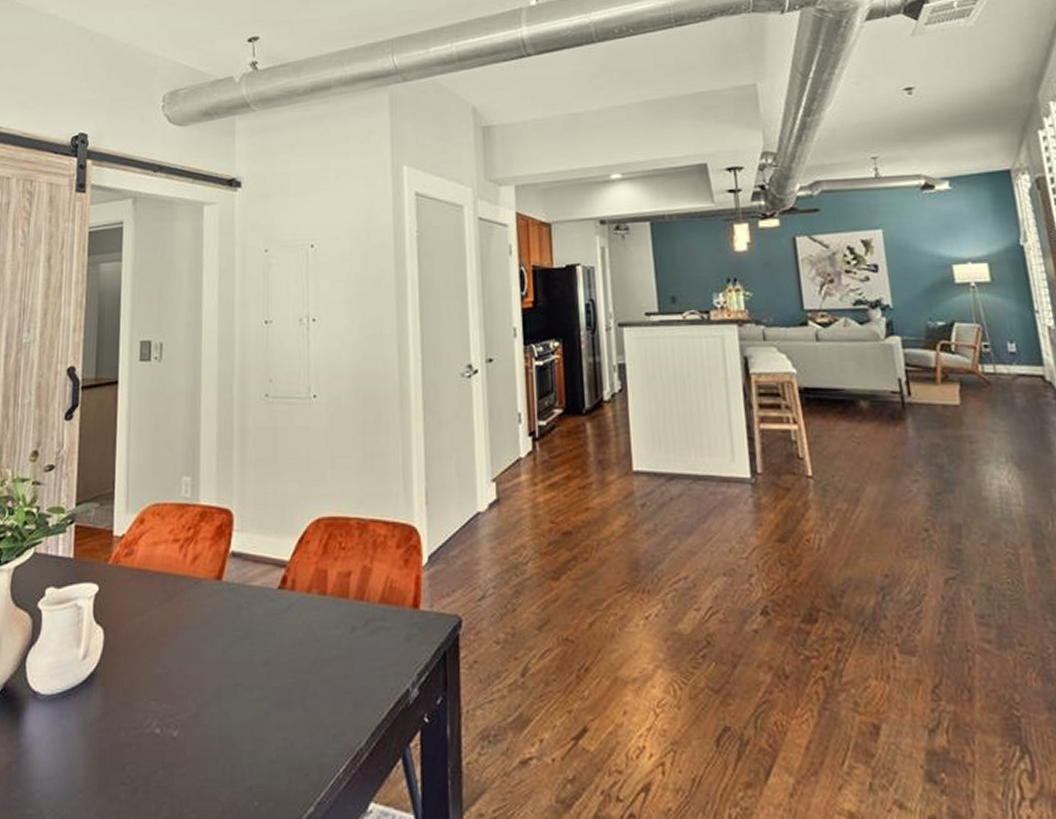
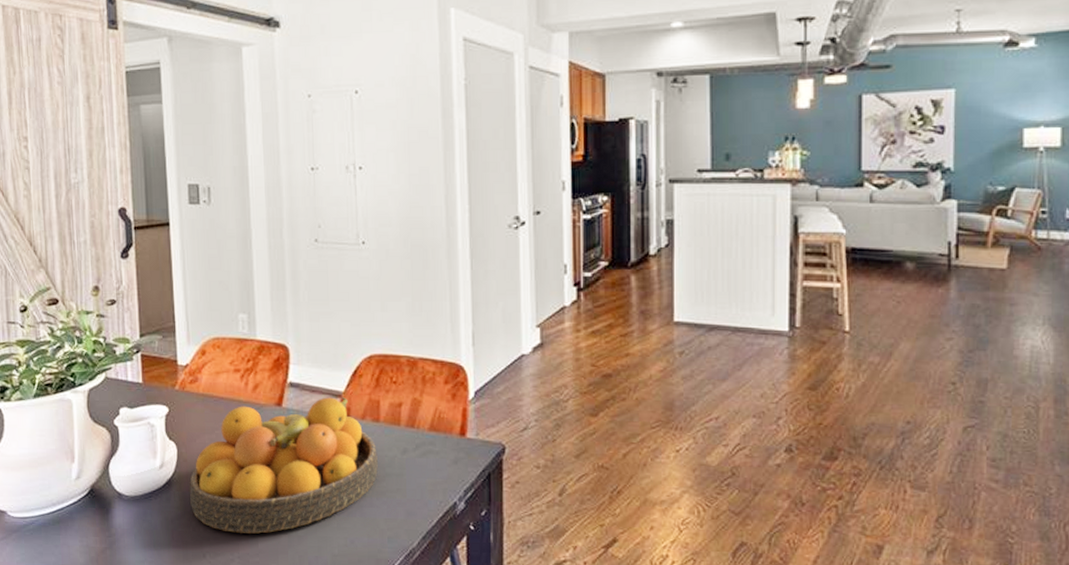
fruit bowl: none [113,567,323,737] -> present [189,397,378,534]

